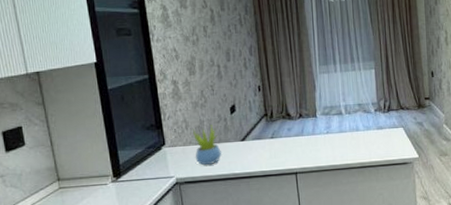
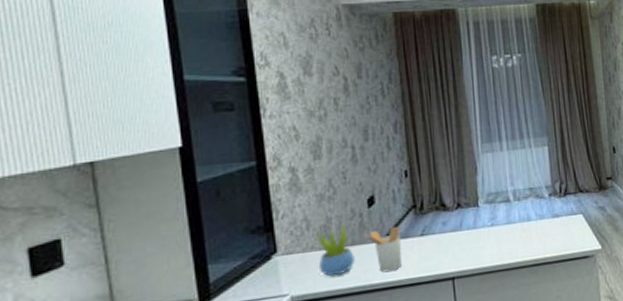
utensil holder: none [228,130,256,165] -> present [364,226,402,273]

